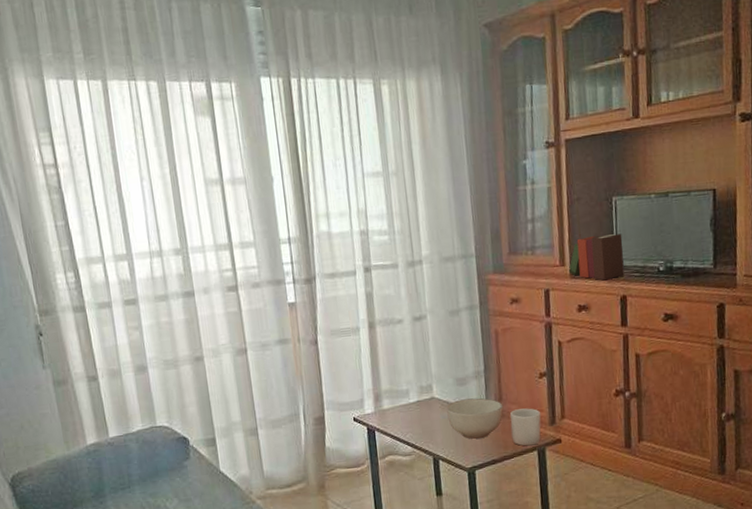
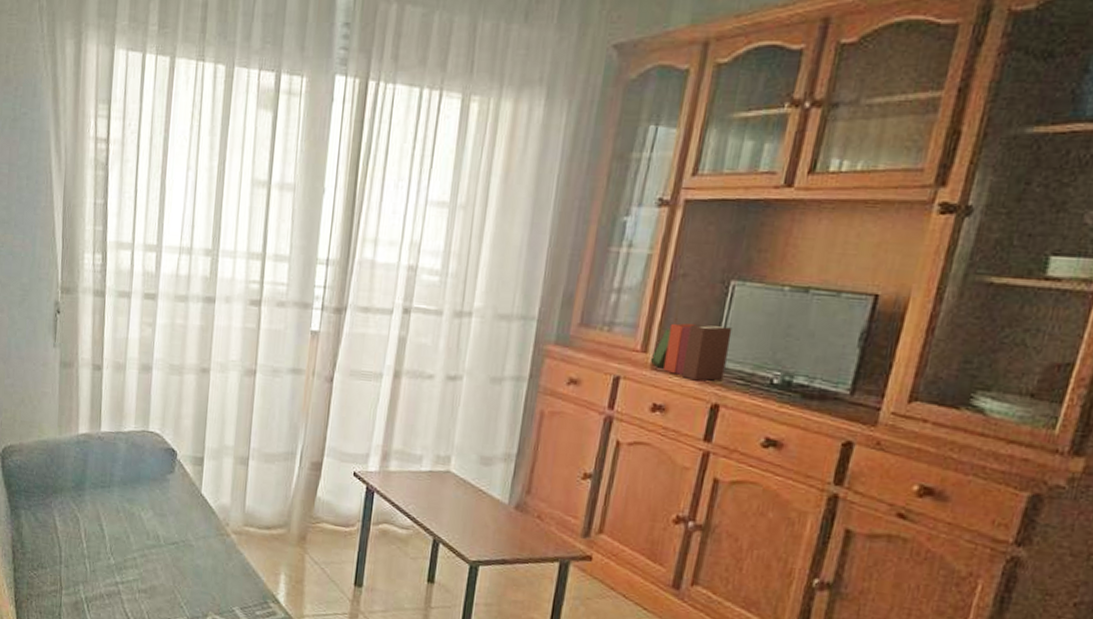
bowl: present [446,398,504,439] -> none [460,481,531,532]
mug: present [509,408,542,446] -> none [531,508,575,556]

